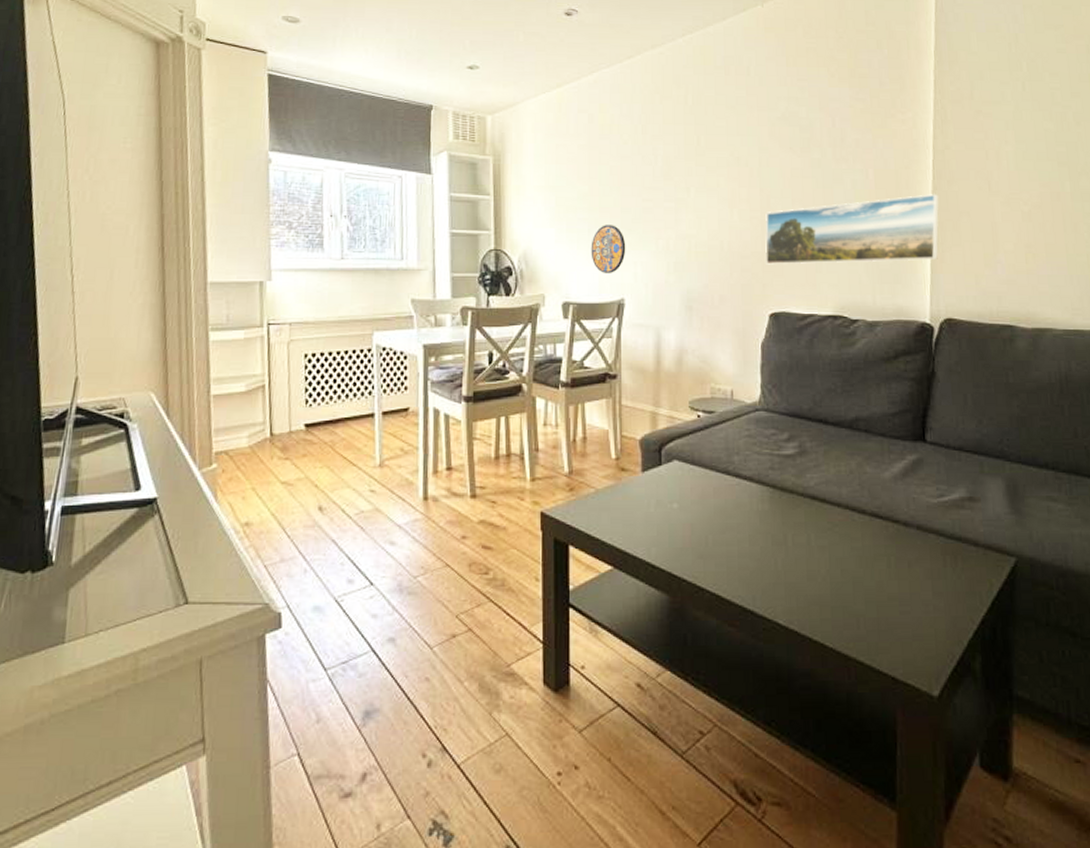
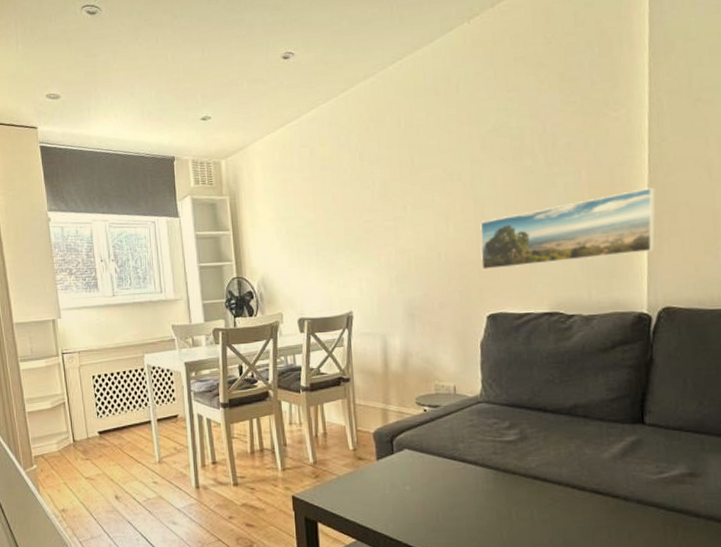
manhole cover: present [591,225,626,273] -> none [319,246,352,291]

